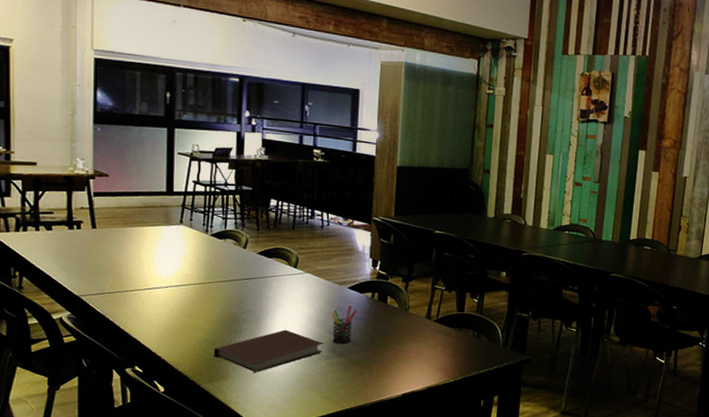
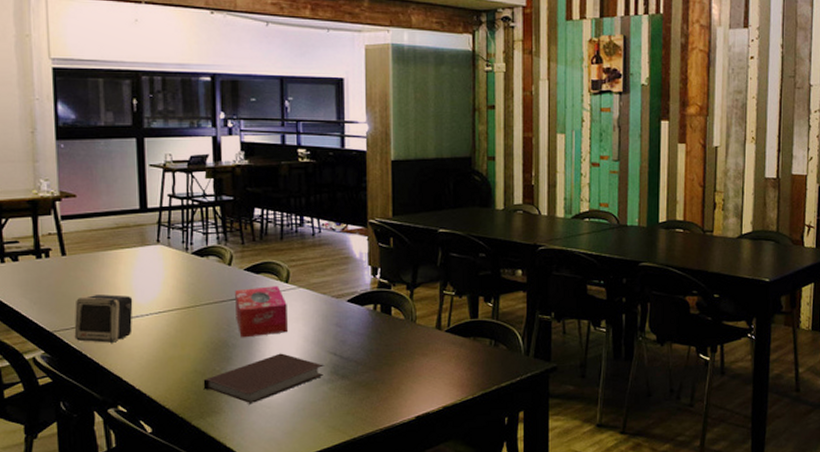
speaker: none [99,266,155,310] -> present [74,295,133,343]
tissue box: none [247,269,294,314] -> present [235,286,288,338]
pen holder: present [331,304,358,344] -> none [330,319,359,365]

